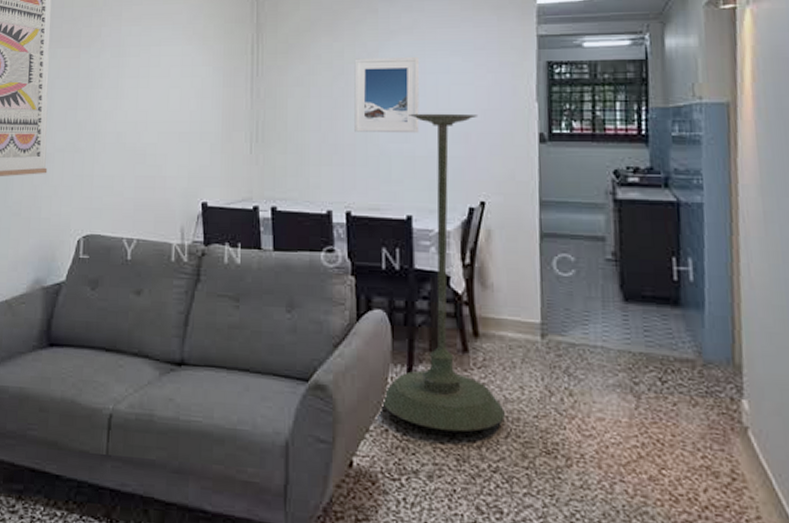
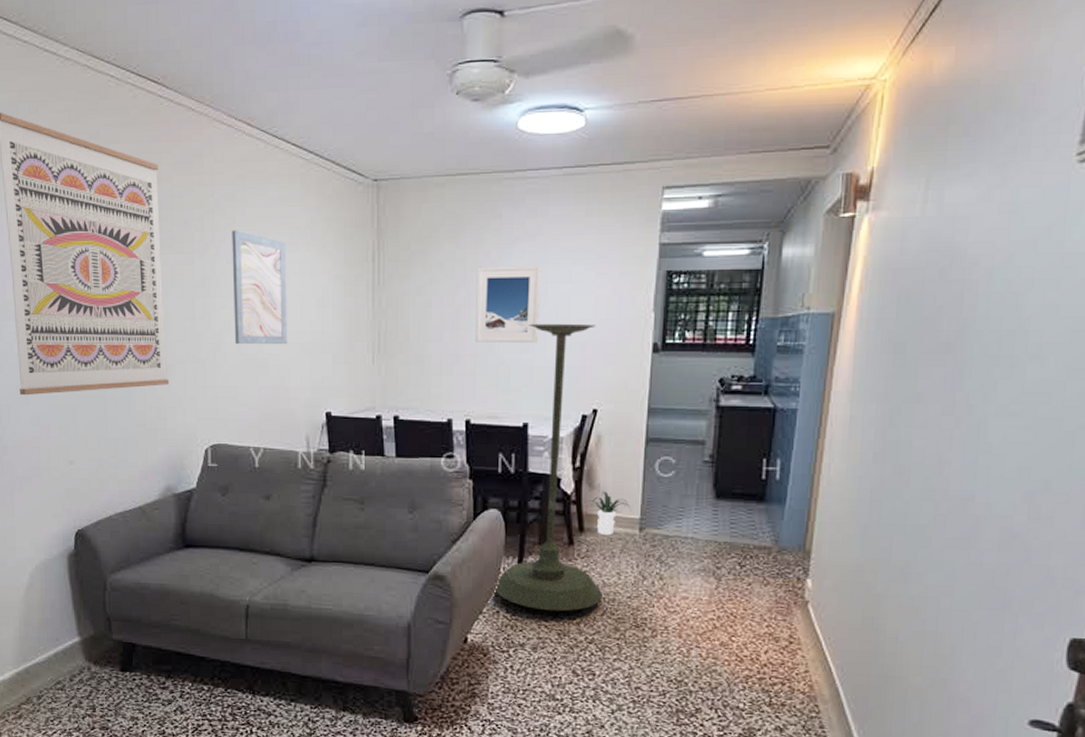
wall art: none [114,25,169,134] -> present [232,230,287,345]
potted plant: none [477,291,531,342] -> present [583,491,632,535]

